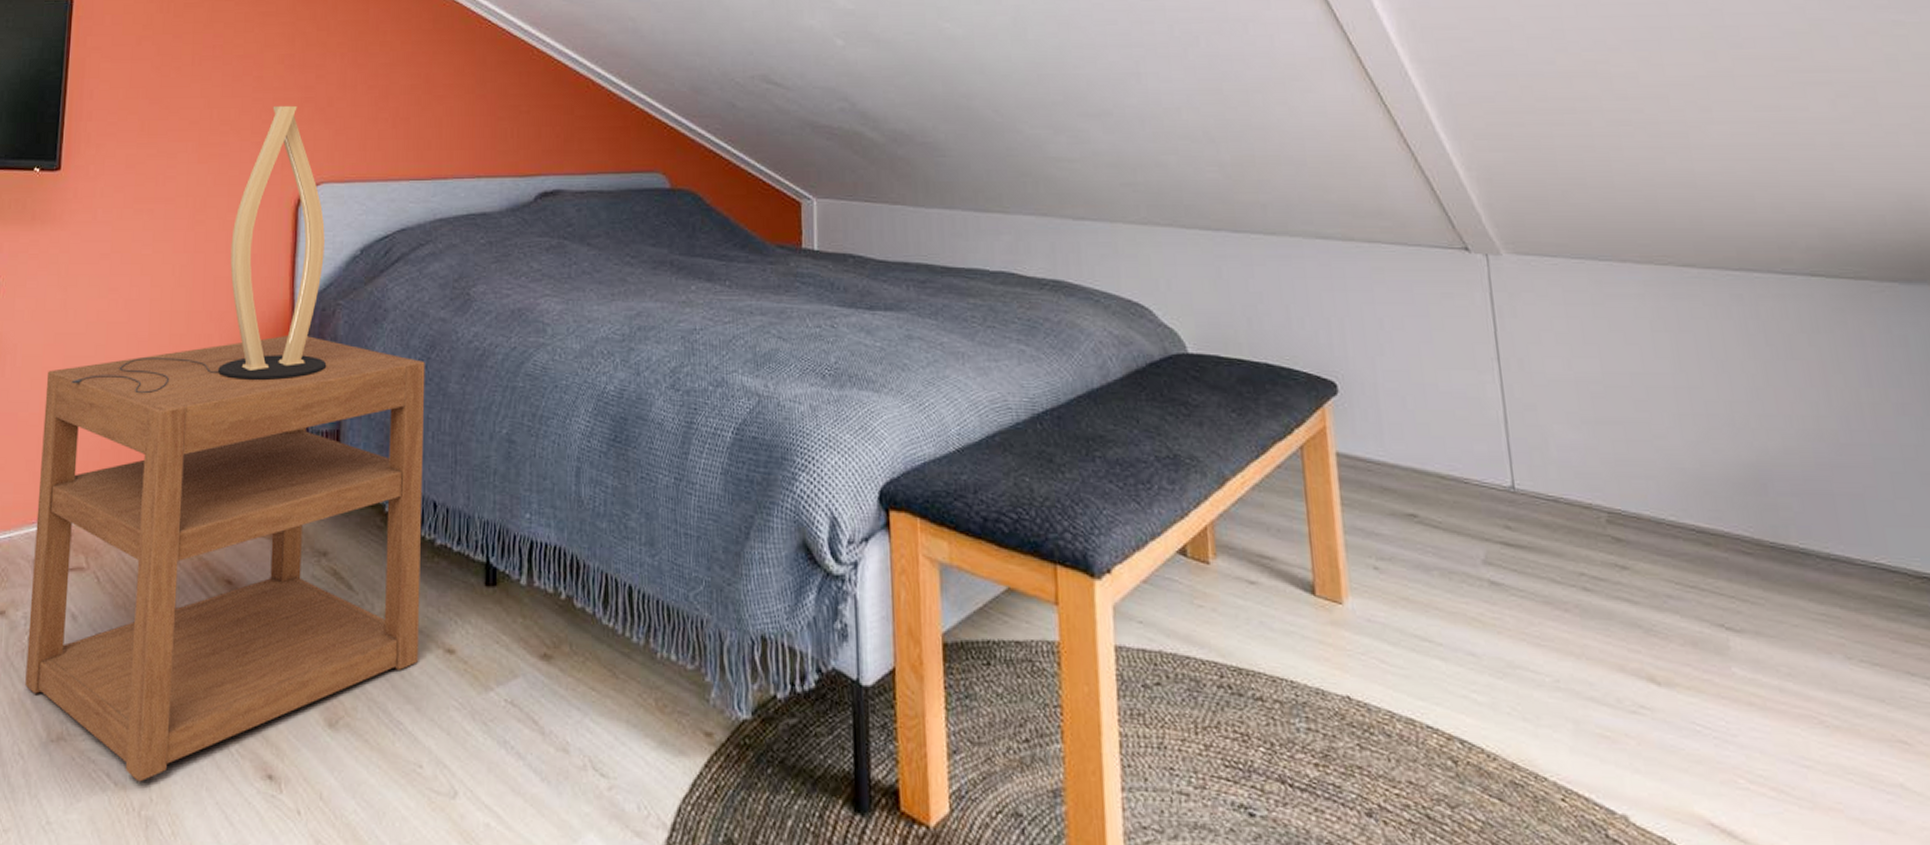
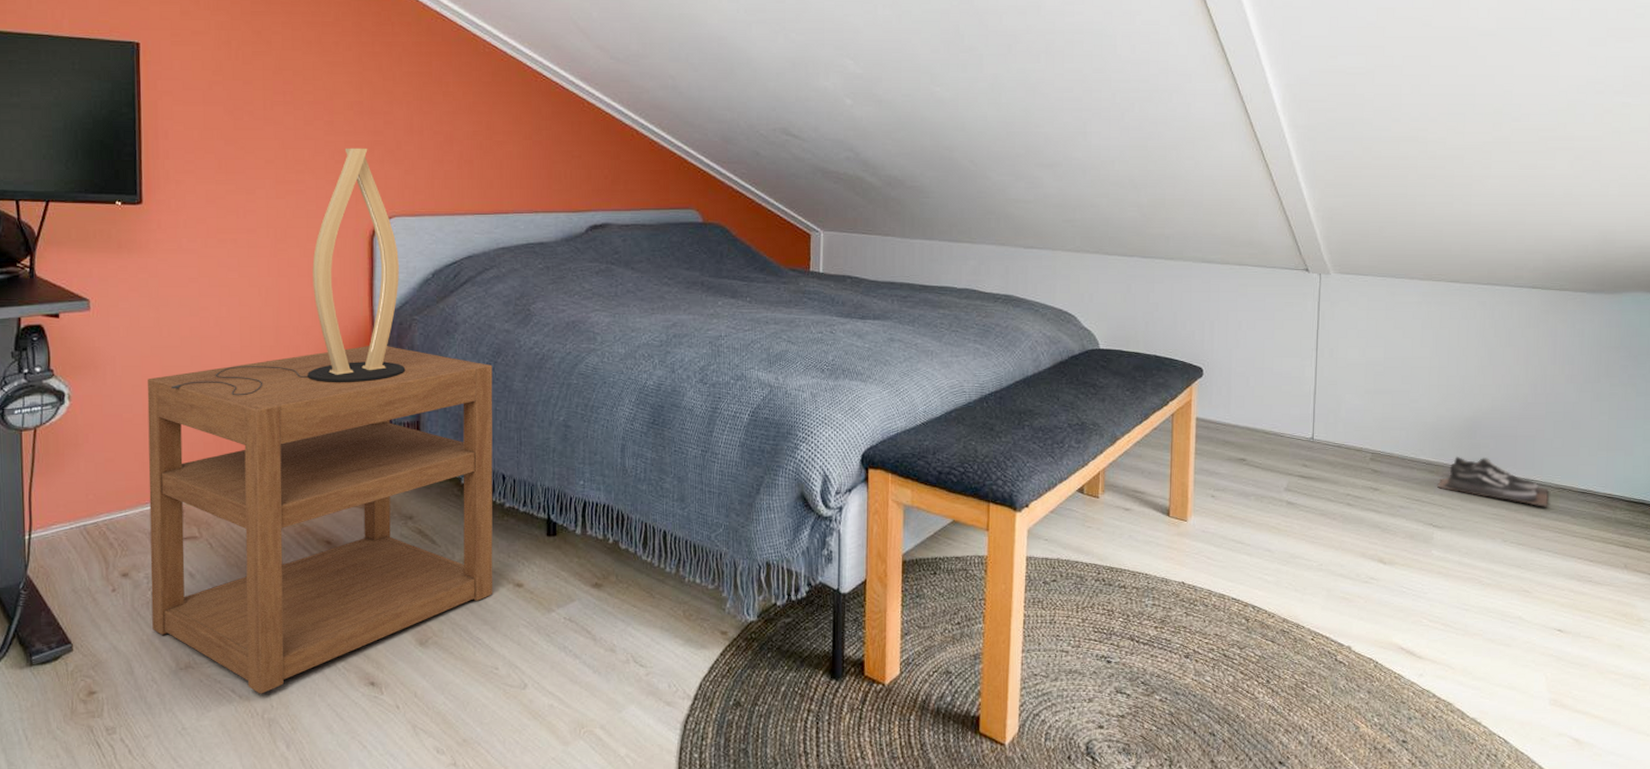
shoe: none [1720,521,1910,607] -> present [1437,456,1549,507]

